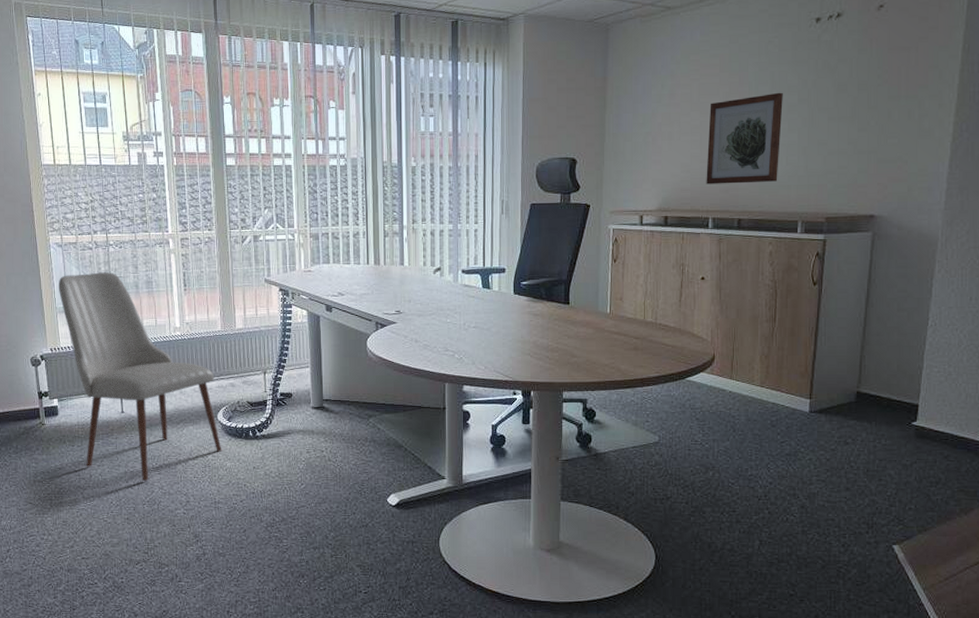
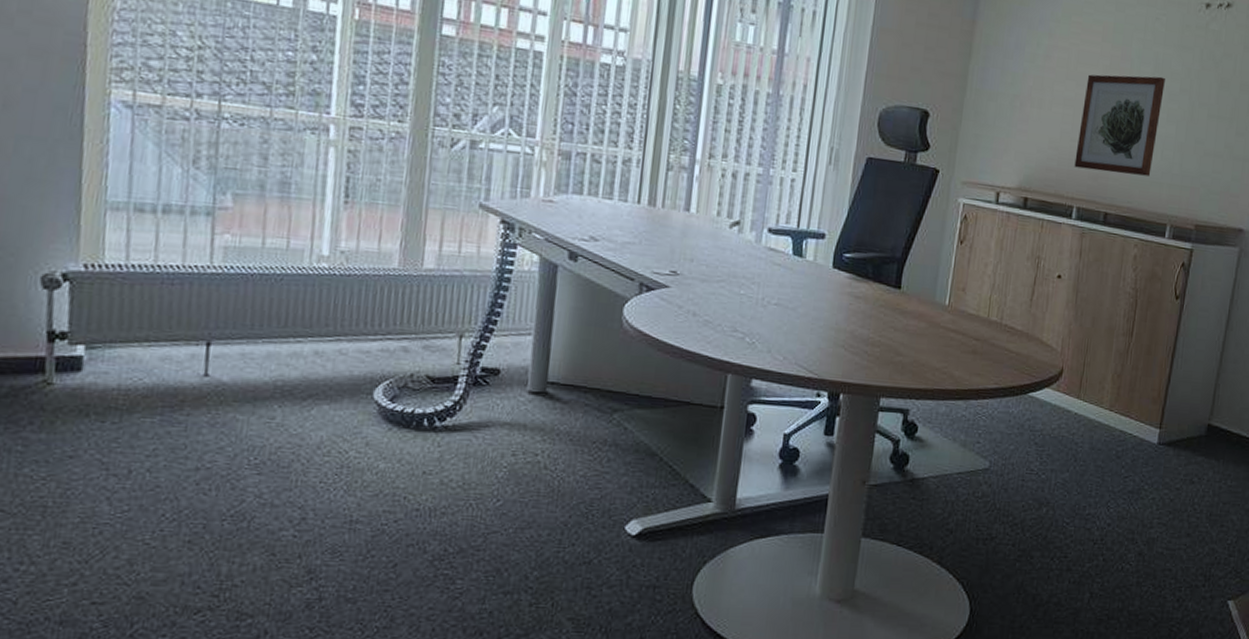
chair: present [58,272,222,482] -> none [115,153,378,485]

